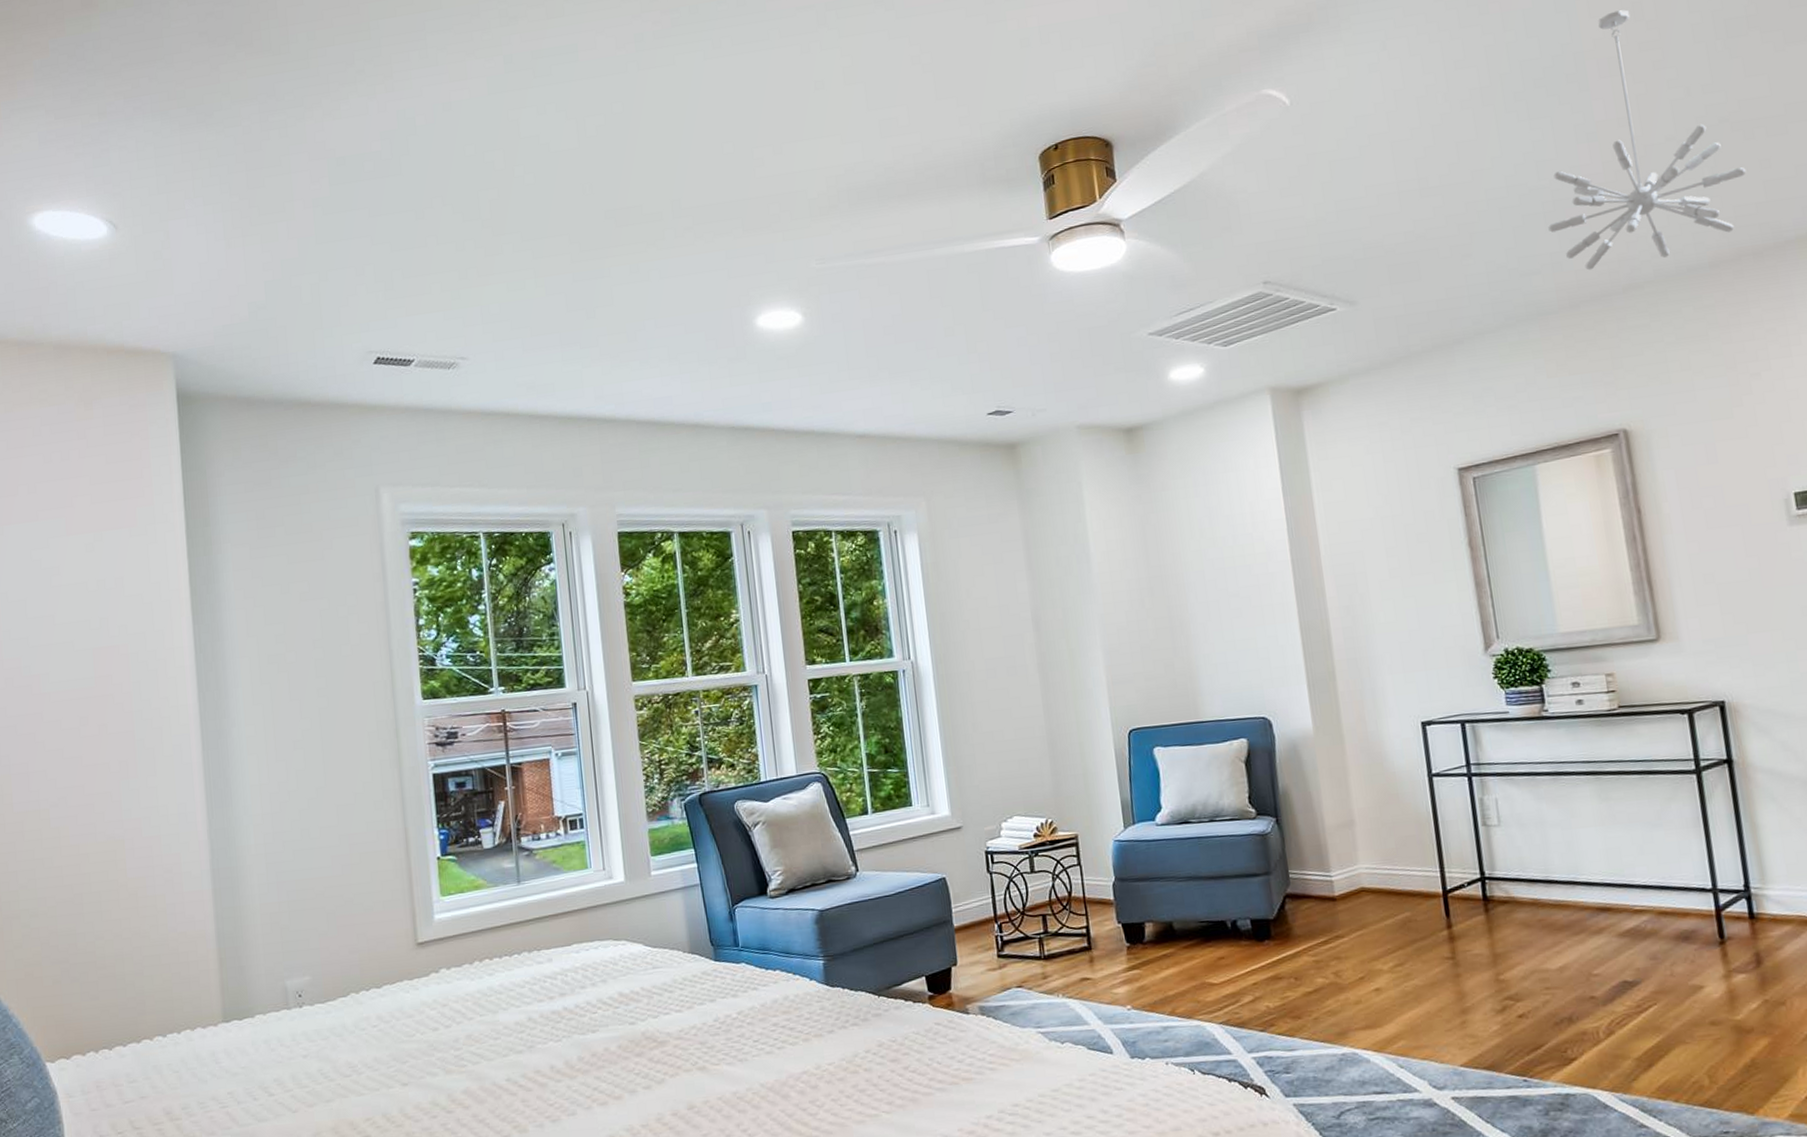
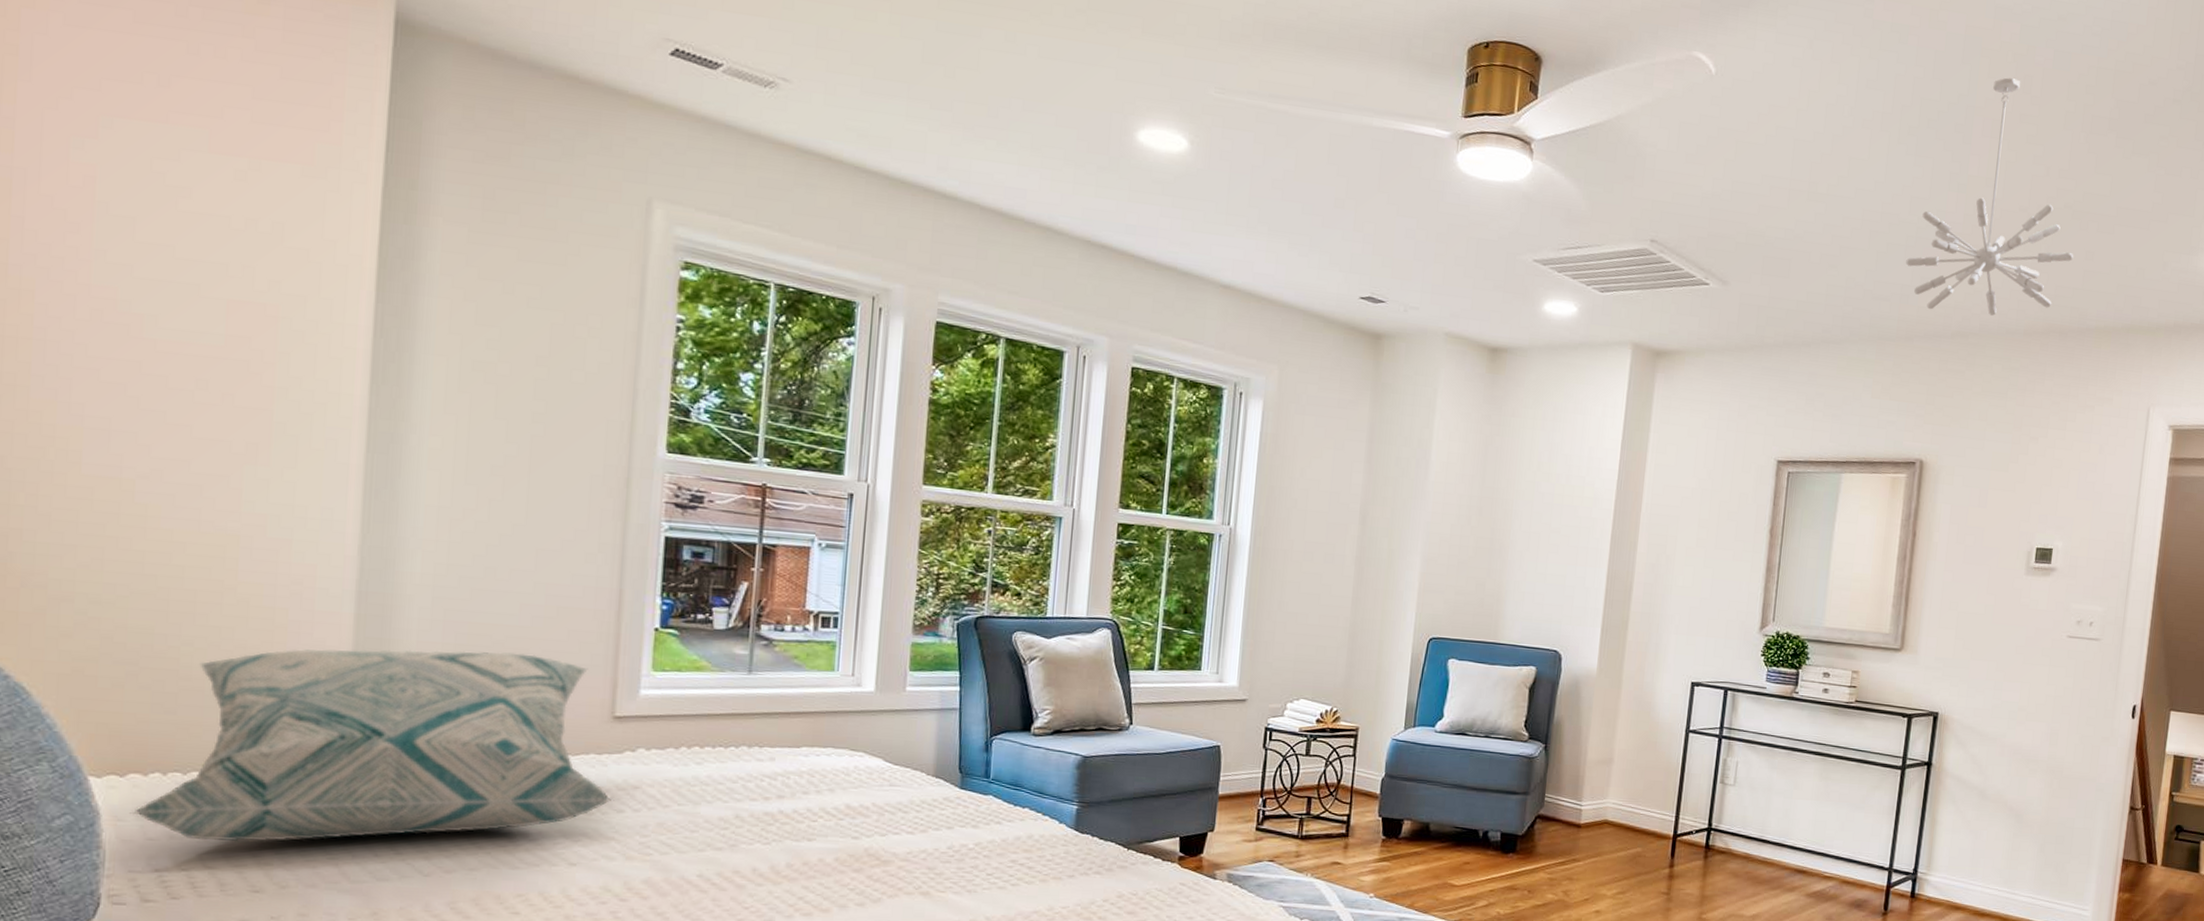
decorative pillow: none [77,899,429,1106] -> present [129,649,614,842]

